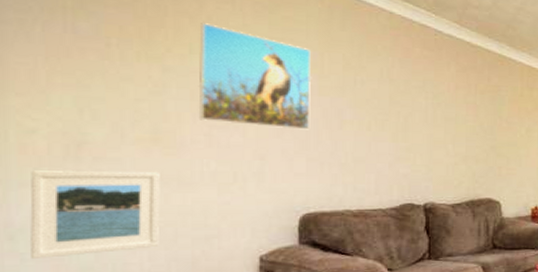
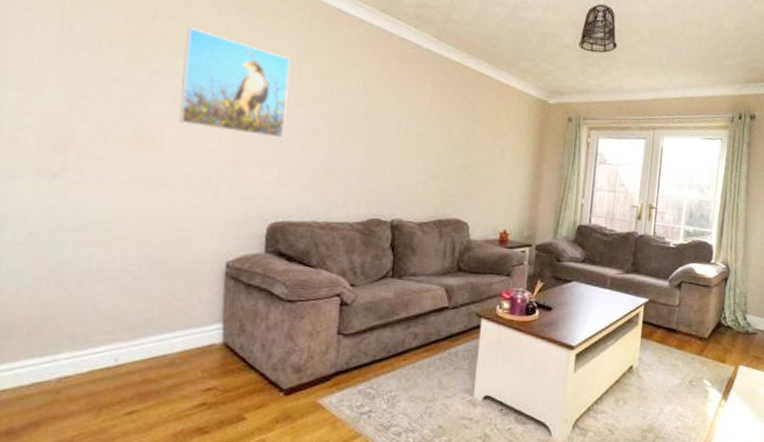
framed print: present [30,170,160,258] -> none [14,163,138,250]

